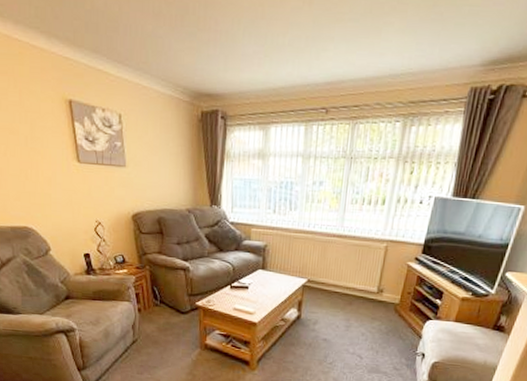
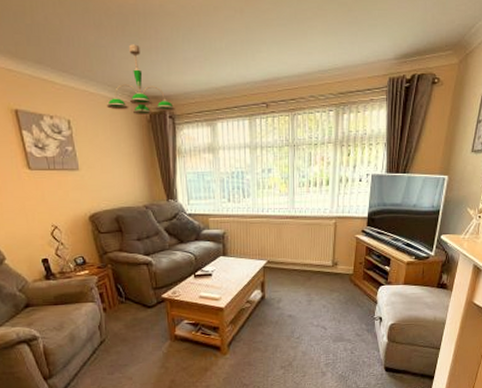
ceiling light fixture: none [159,35,228,115] -> present [107,44,175,116]

